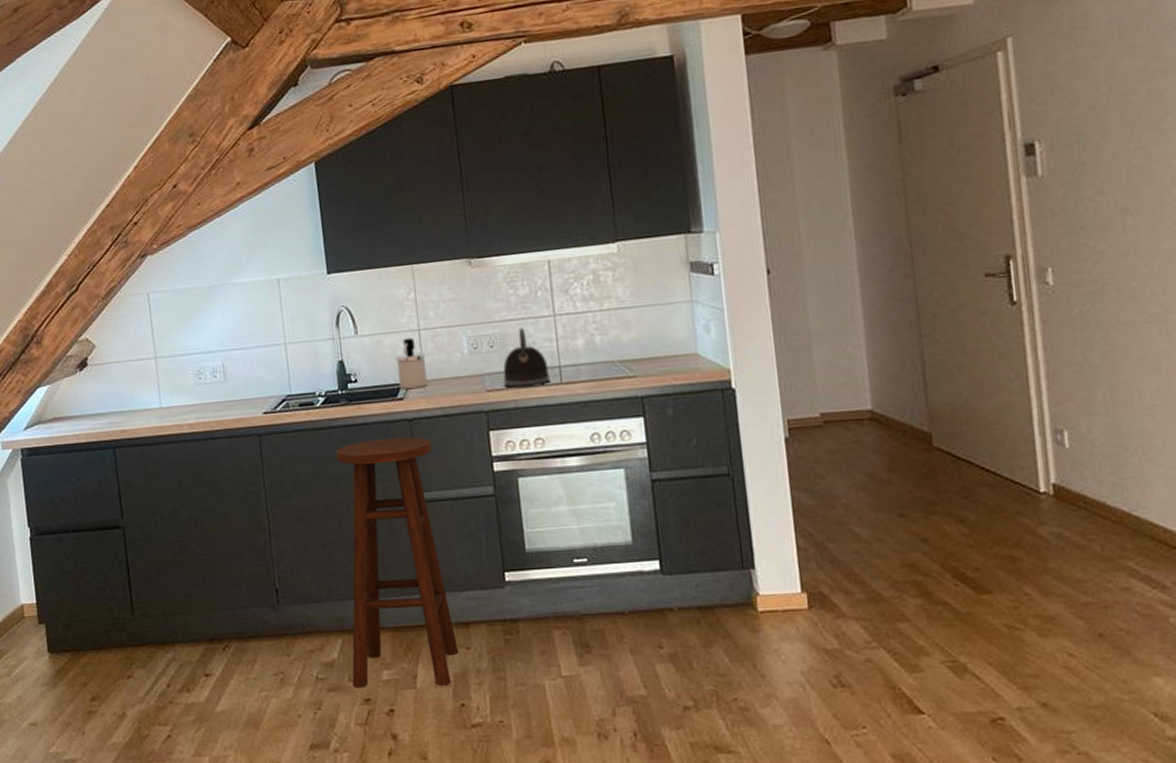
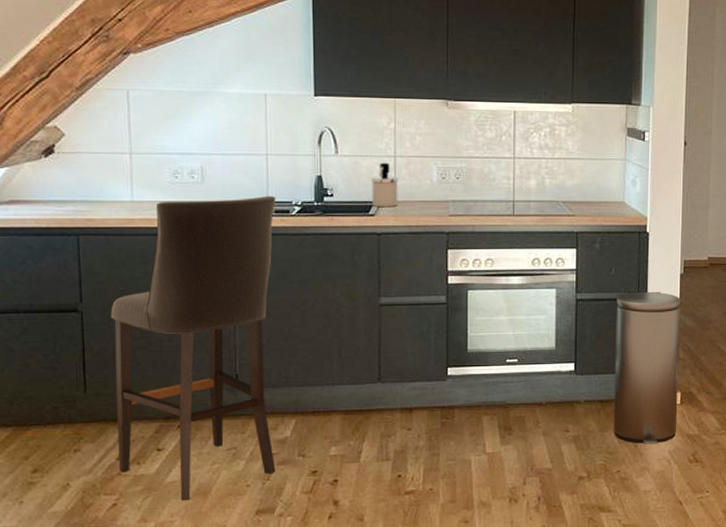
bar stool: none [150,387,327,733] -> present [111,195,276,501]
bar stool: present [336,437,459,689] -> none [302,249,401,462]
kettle: present [502,328,551,389] -> none [464,165,505,216]
pedal bin: none [703,462,809,664] -> present [613,291,681,445]

